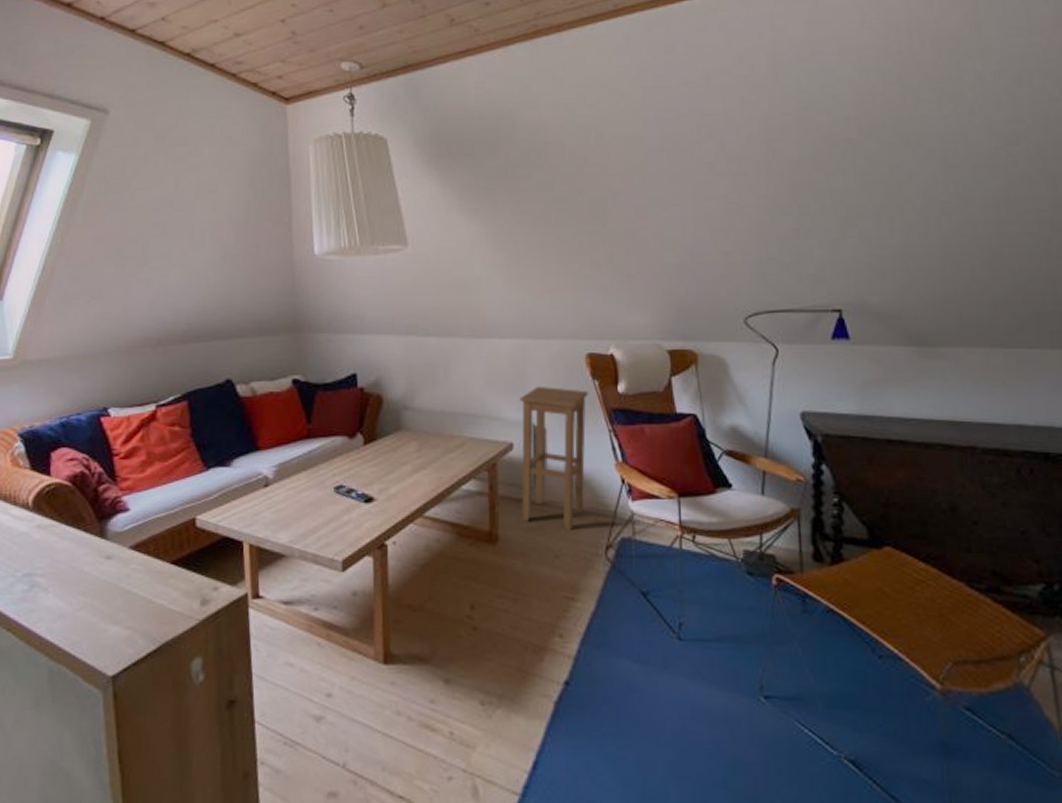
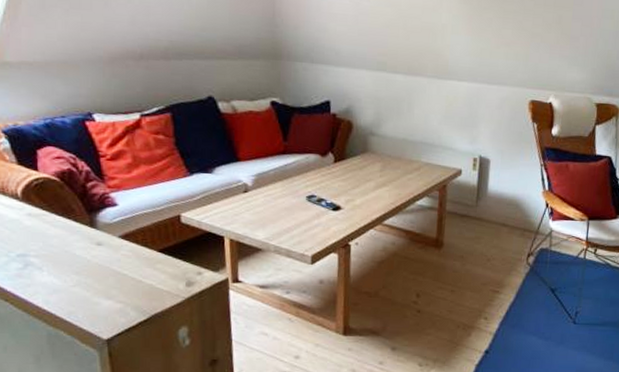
stool: present [520,385,588,530] -> none [463,124,527,241]

